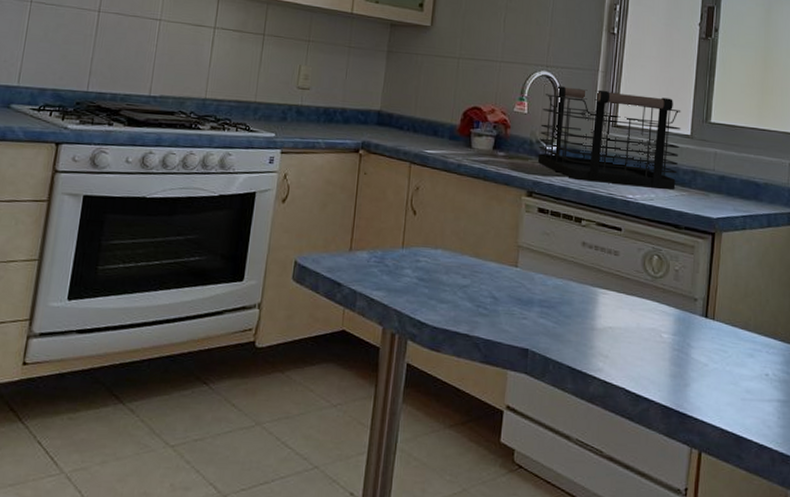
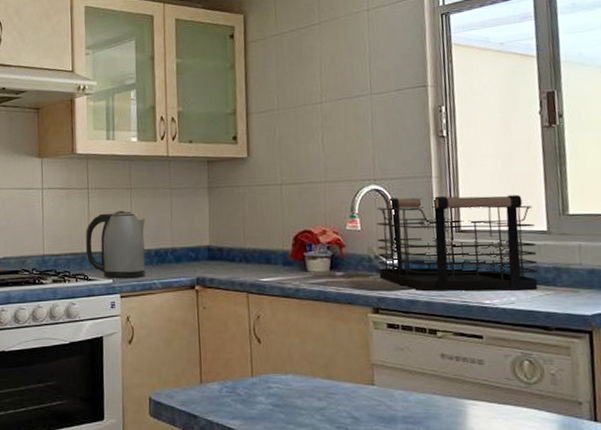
kettle: none [251,62,319,135] -> present [85,210,146,279]

